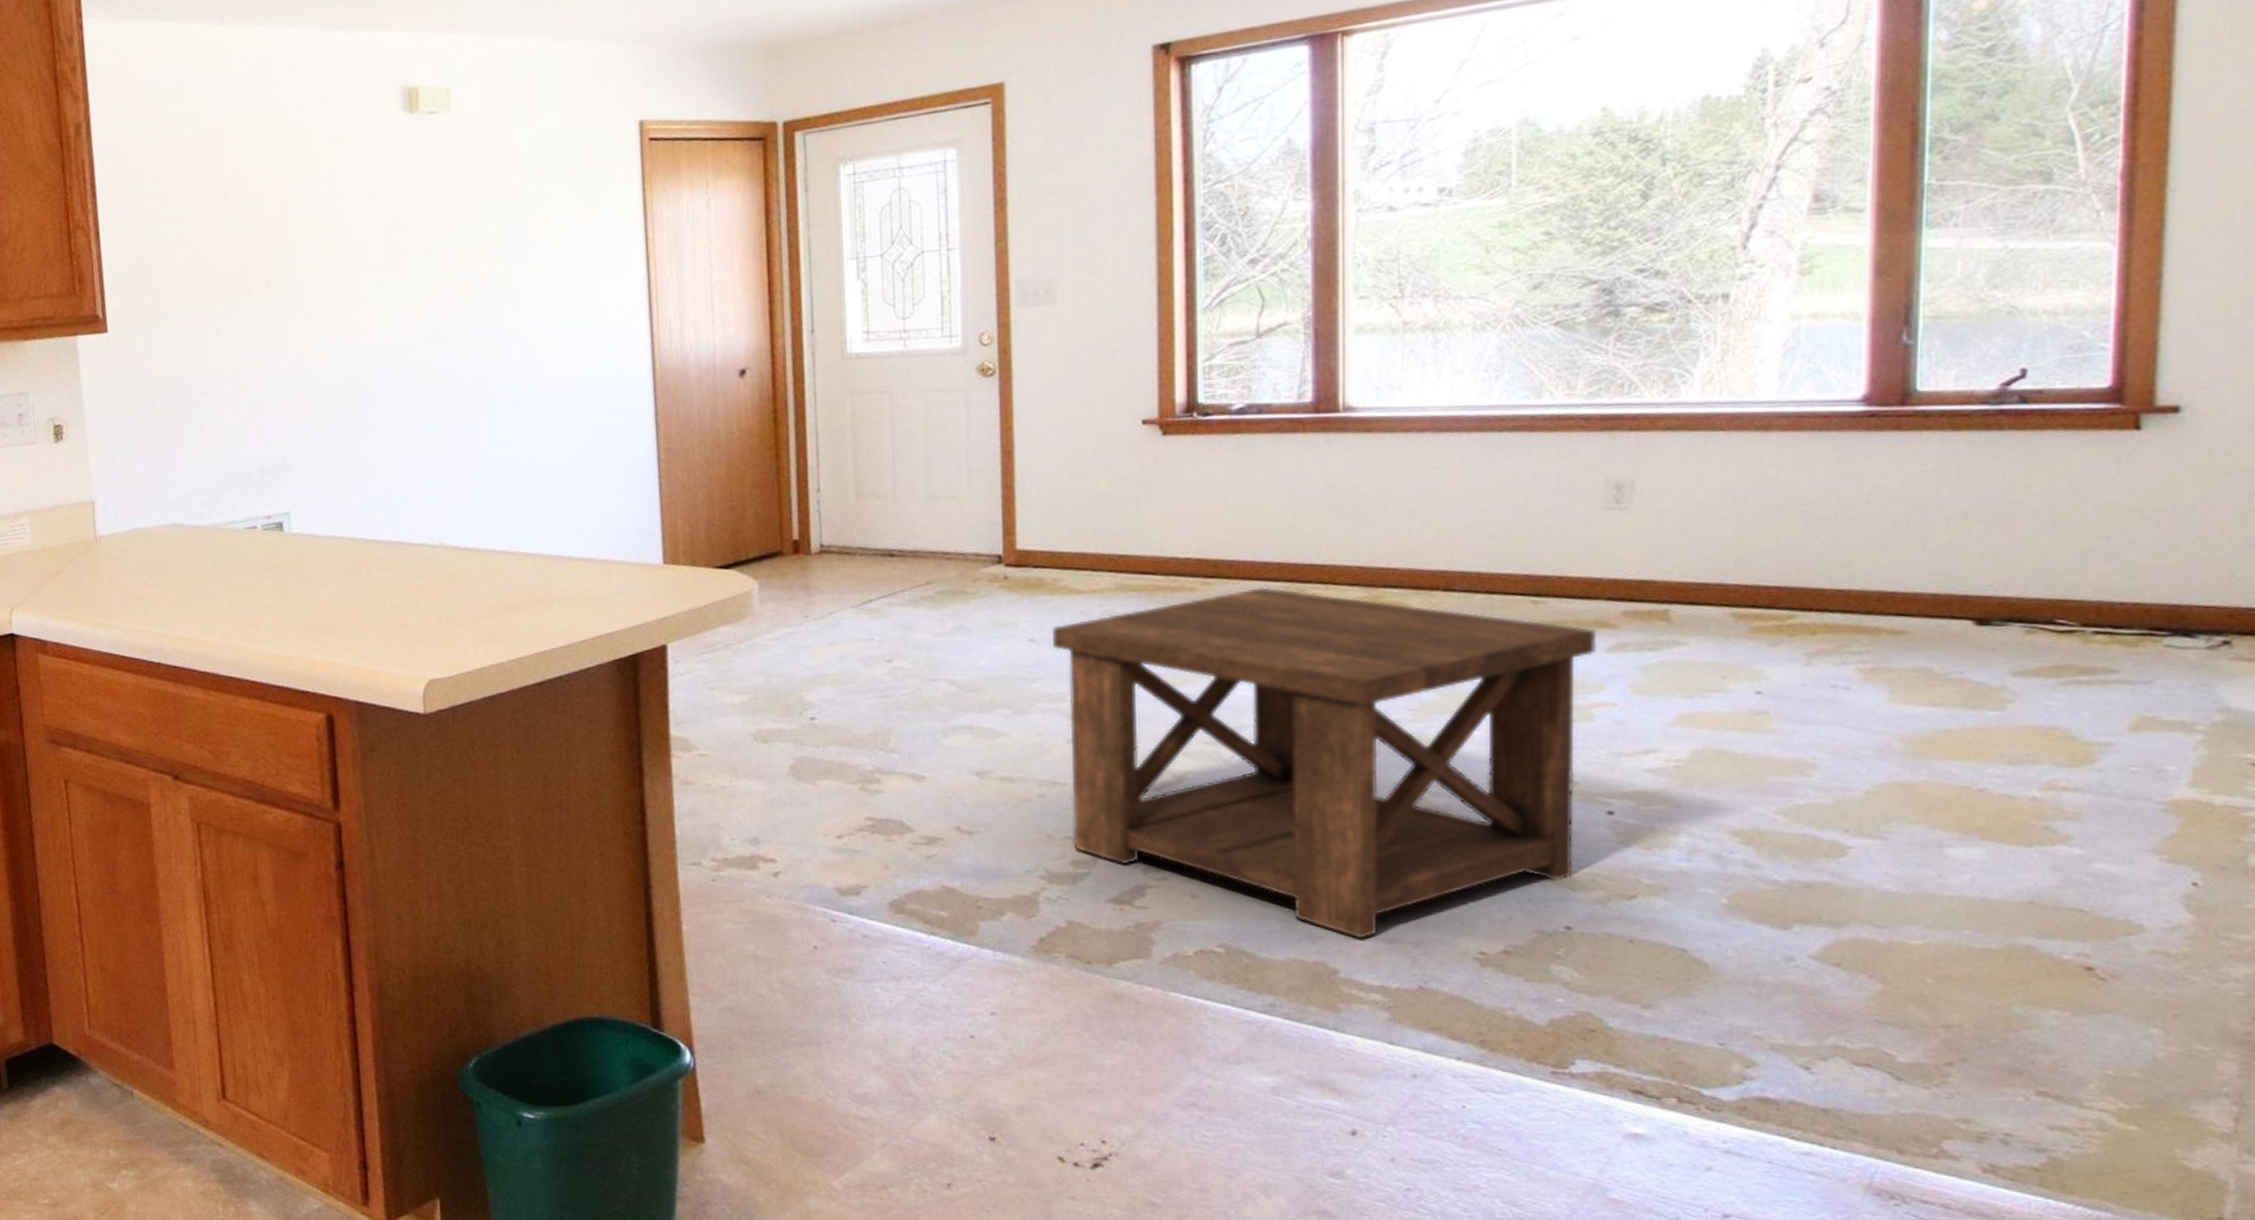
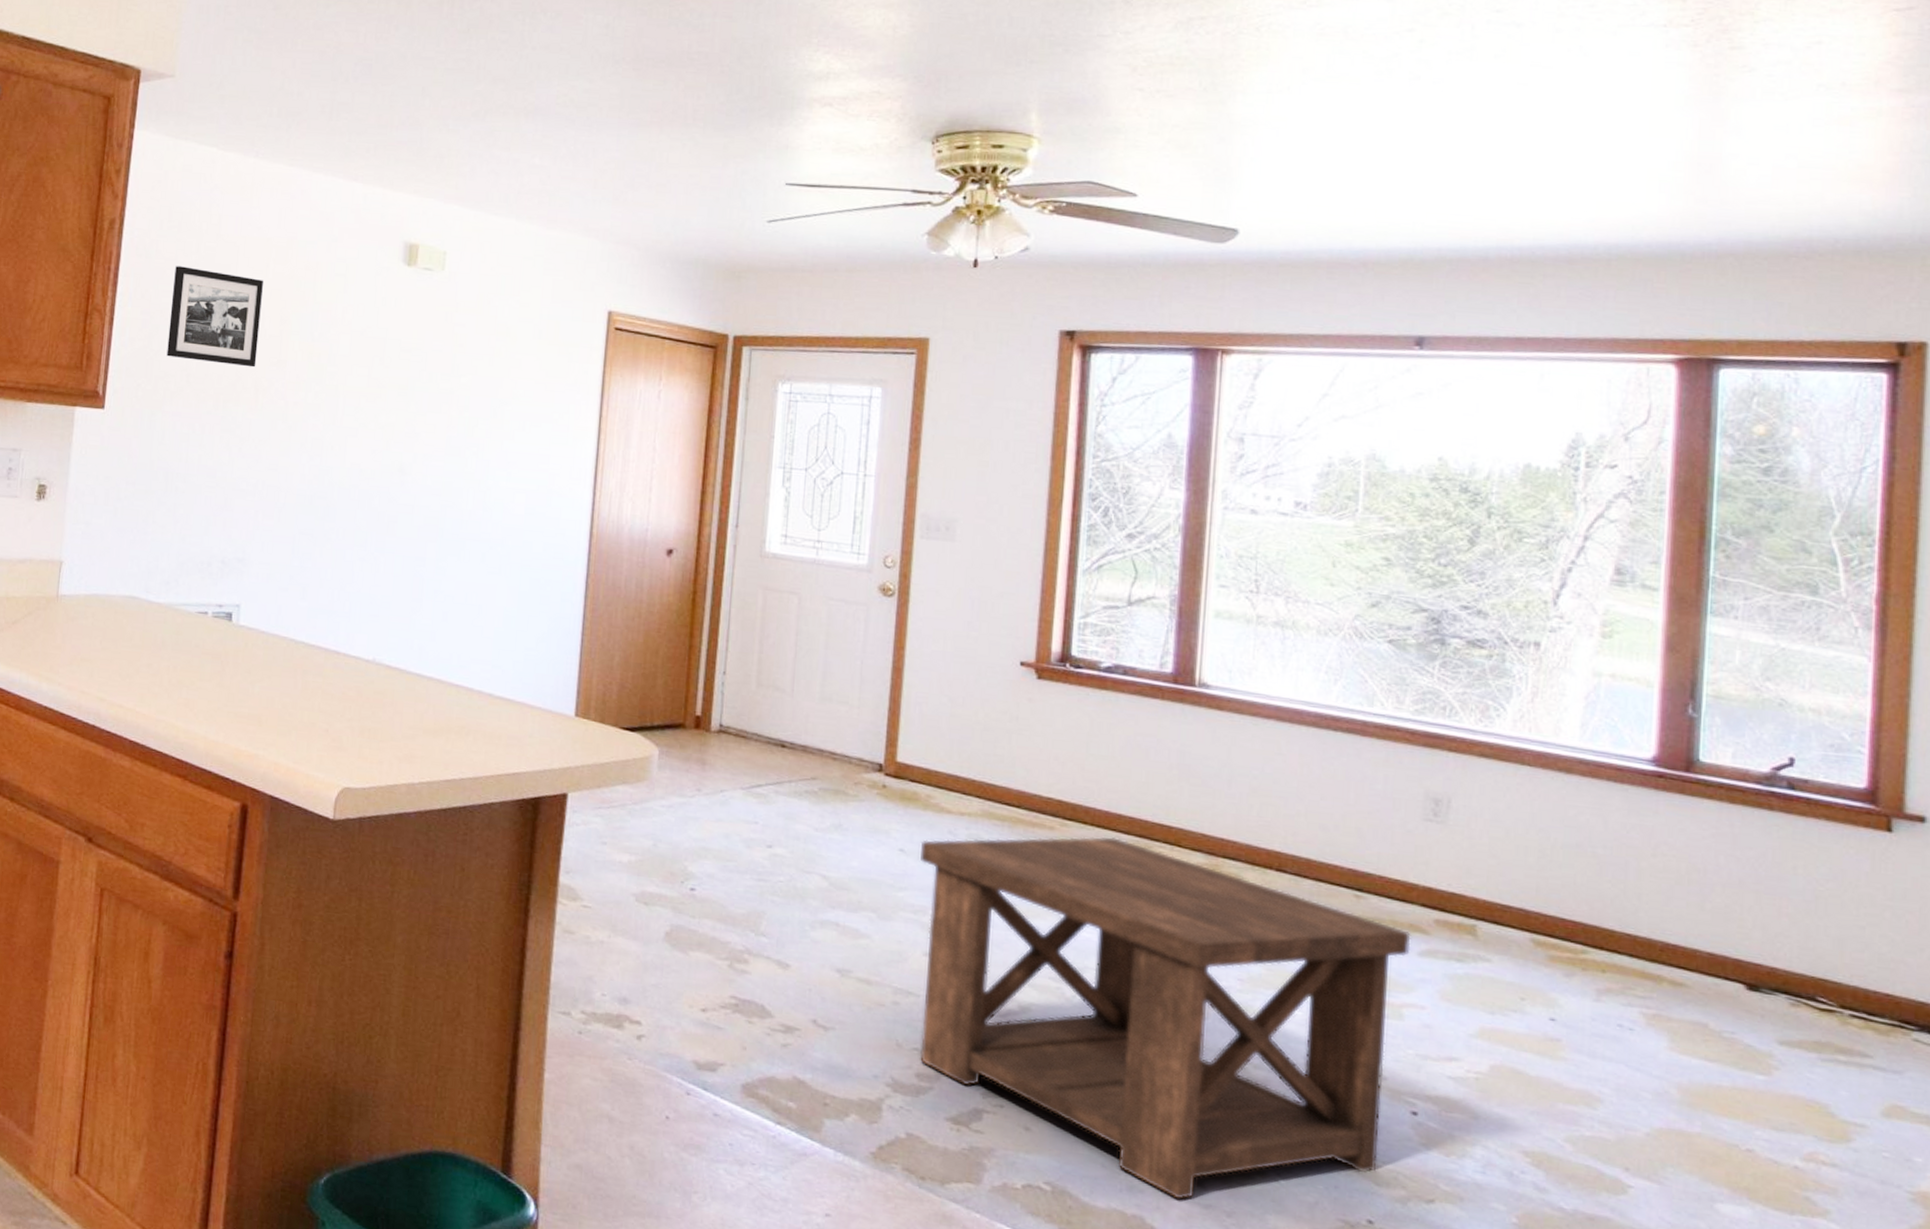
picture frame: none [155,159,262,264] -> present [166,266,263,368]

